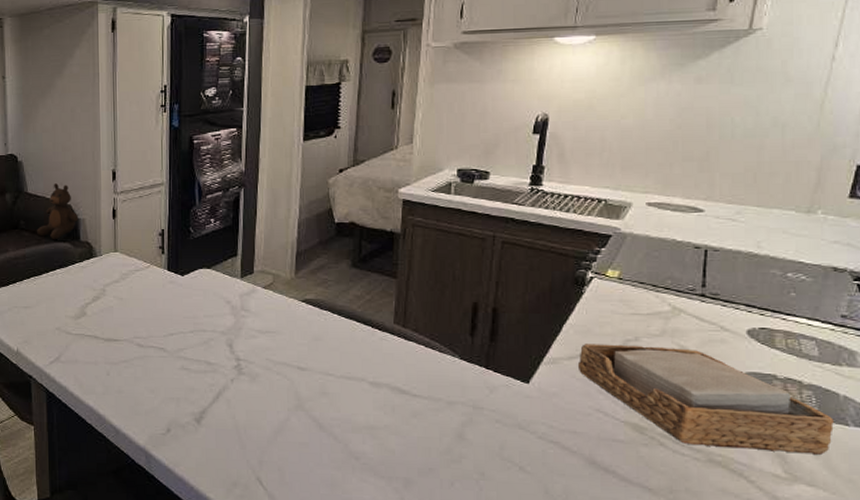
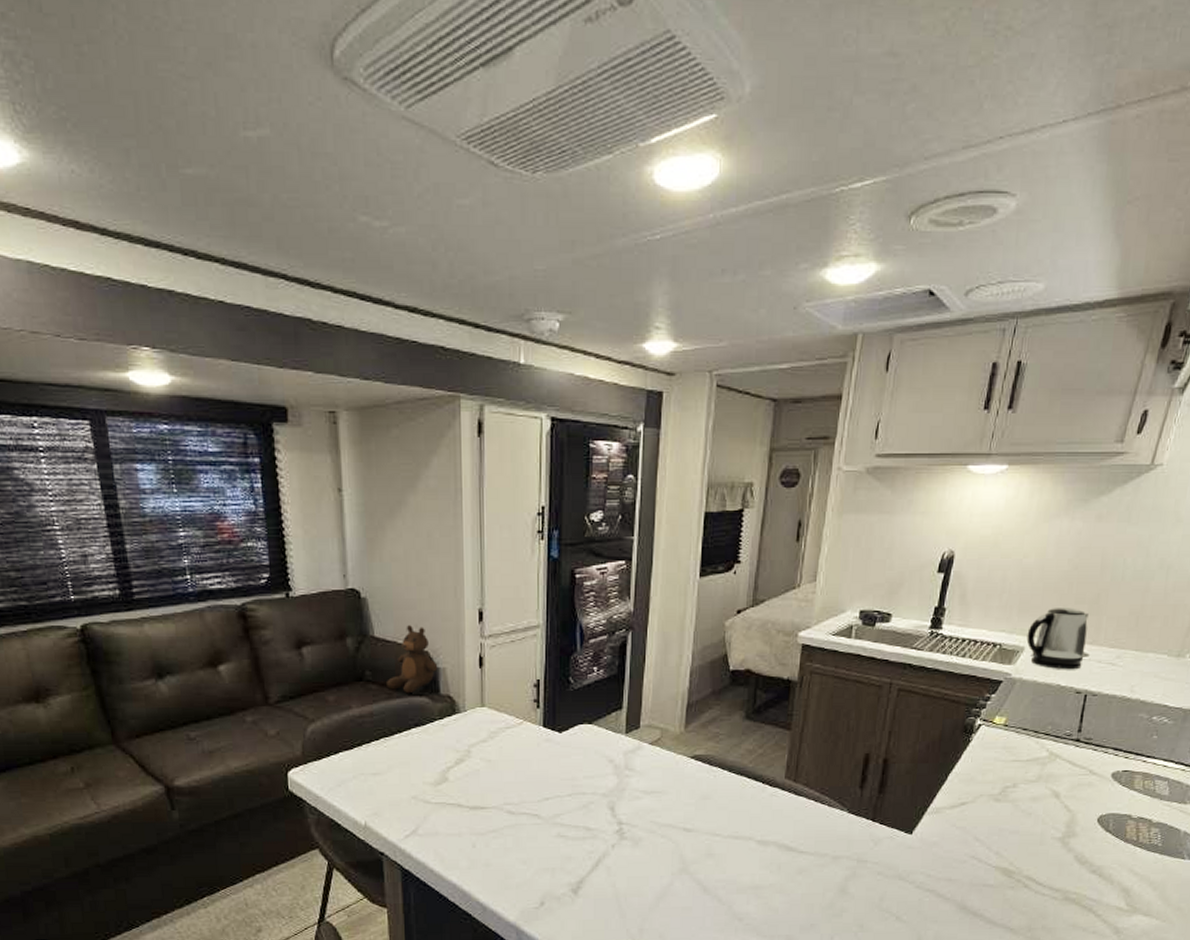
napkin holder: present [577,344,834,455] -> none [958,791,1173,887]
kettle: none [633,165,699,225] -> present [1026,608,1089,670]

